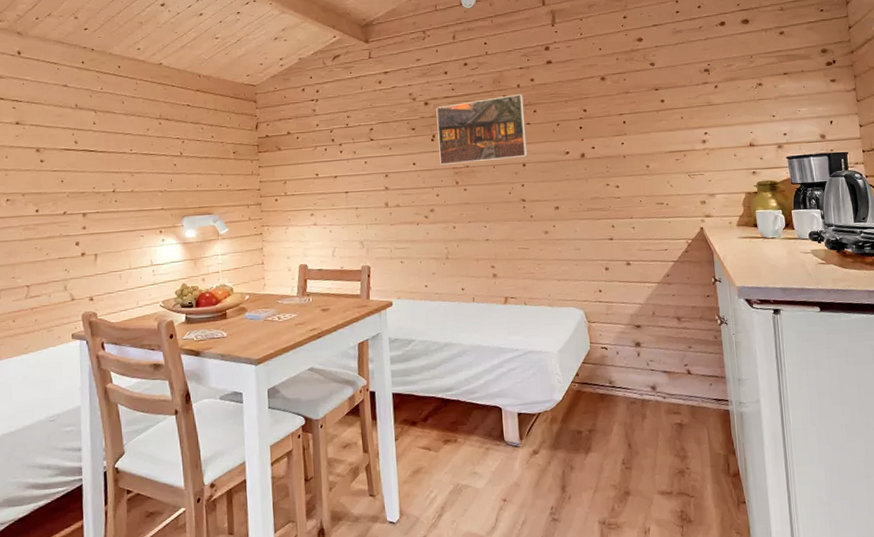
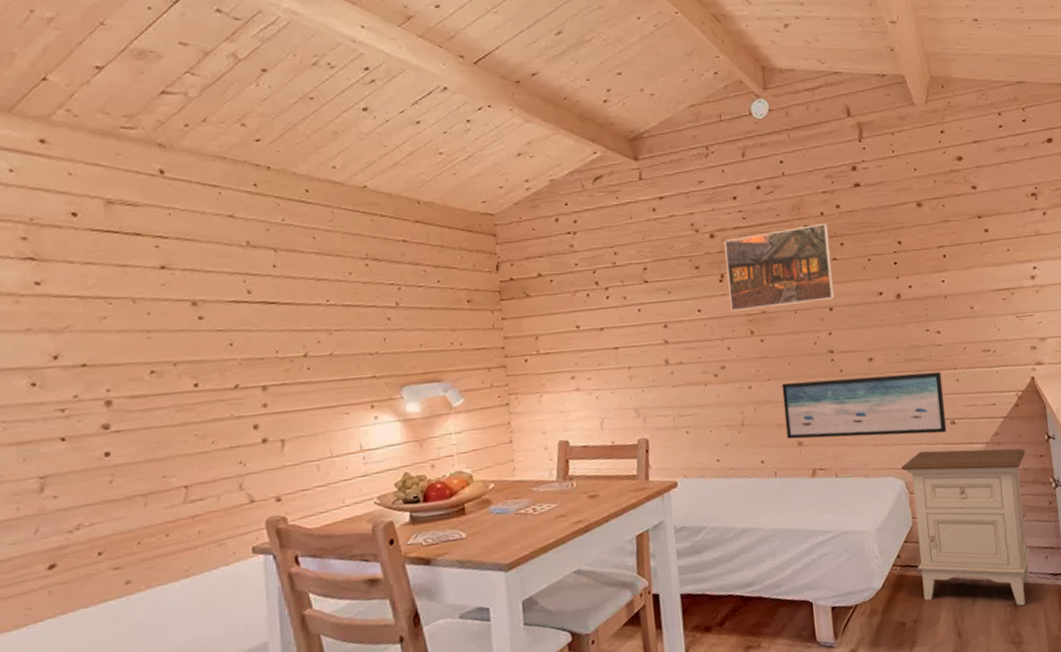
wall art: none [480,220,623,273] -> present [781,371,947,440]
nightstand: none [581,286,696,425] -> present [901,448,1030,606]

